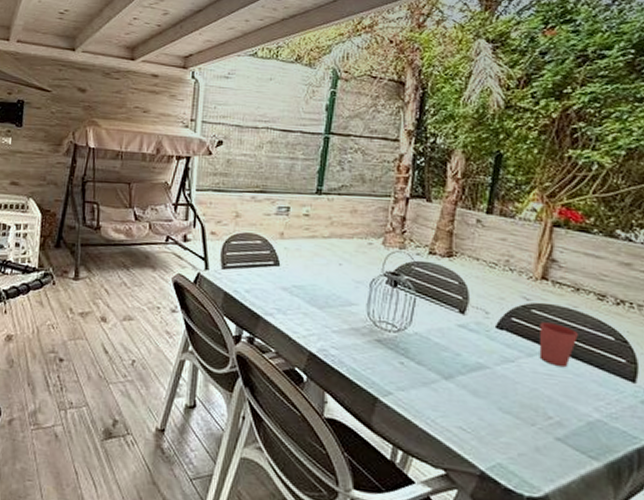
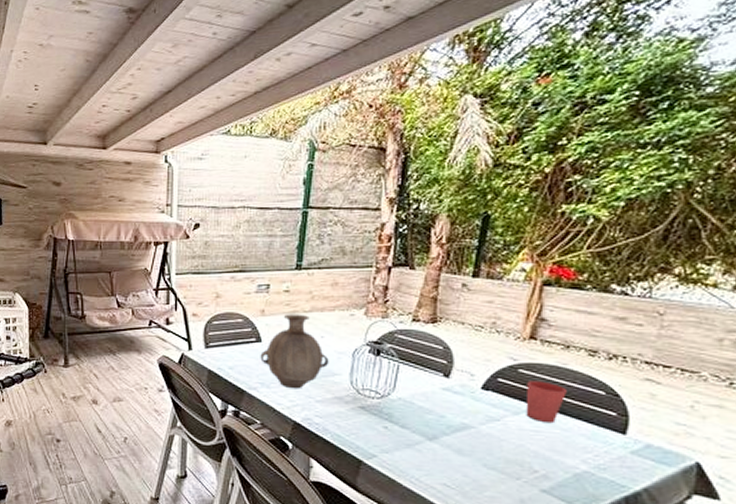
vase: none [277,238,347,318] -> present [260,314,329,389]

